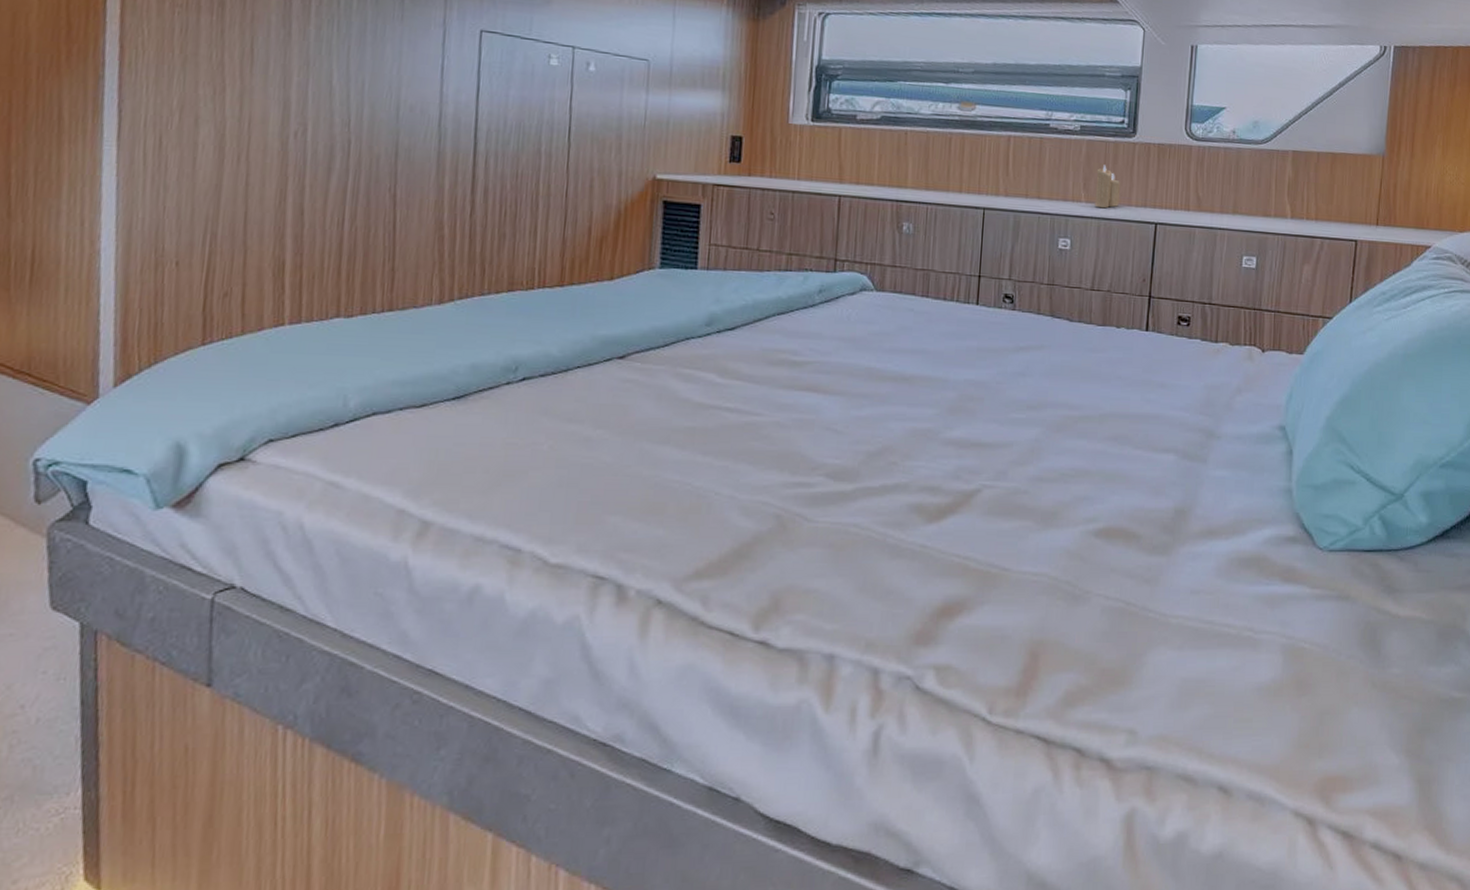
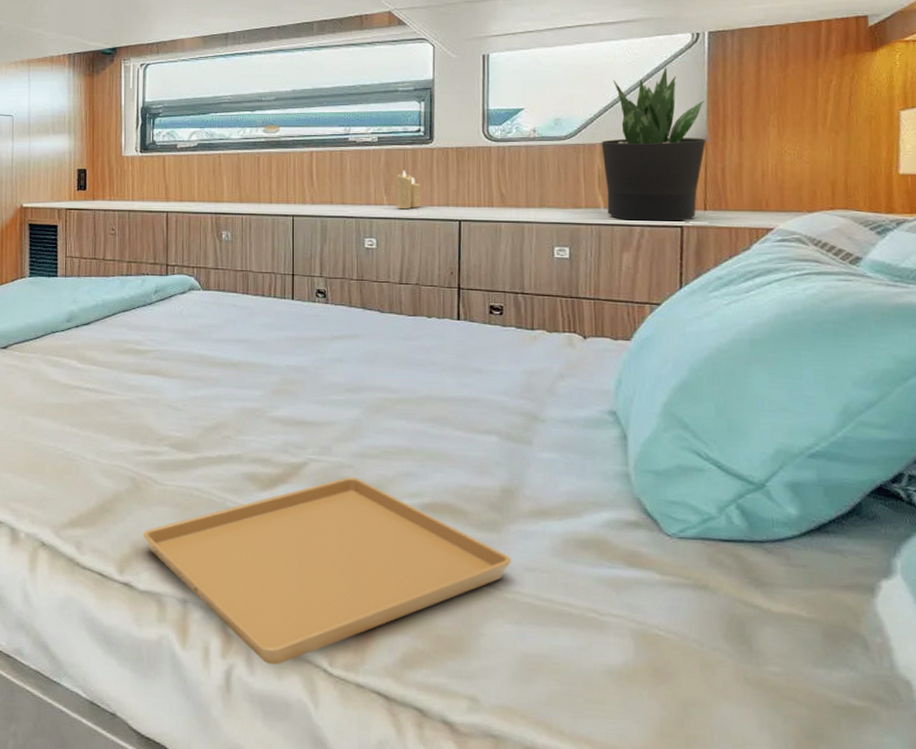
tray: none [786,504,1178,719] -> present [143,477,511,665]
planter: none [1293,78,1386,235] -> present [601,68,706,222]

